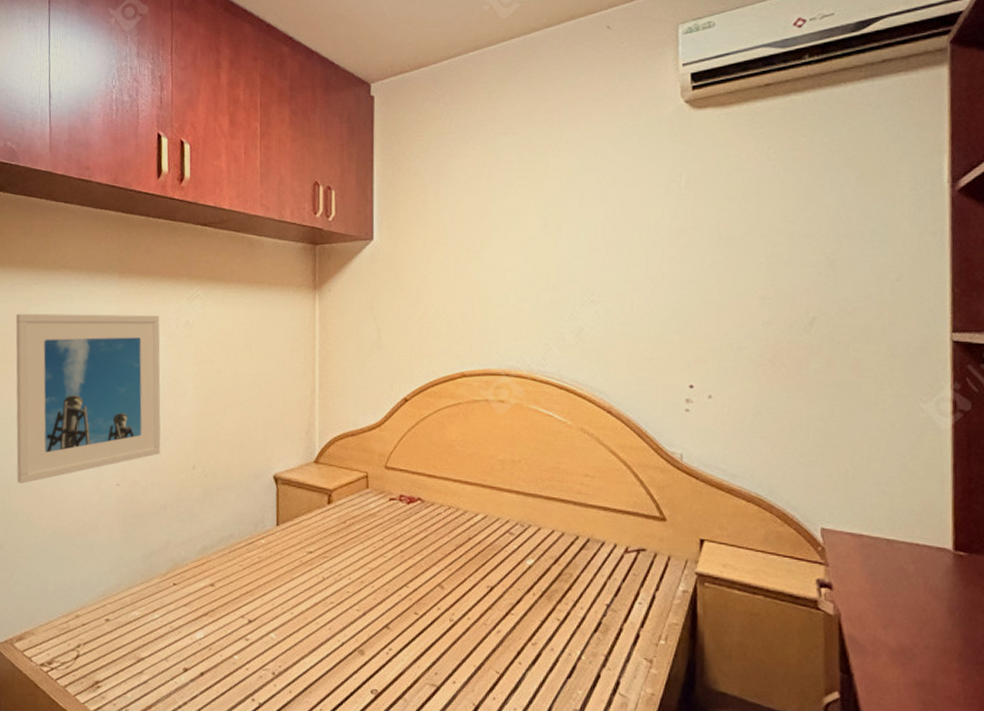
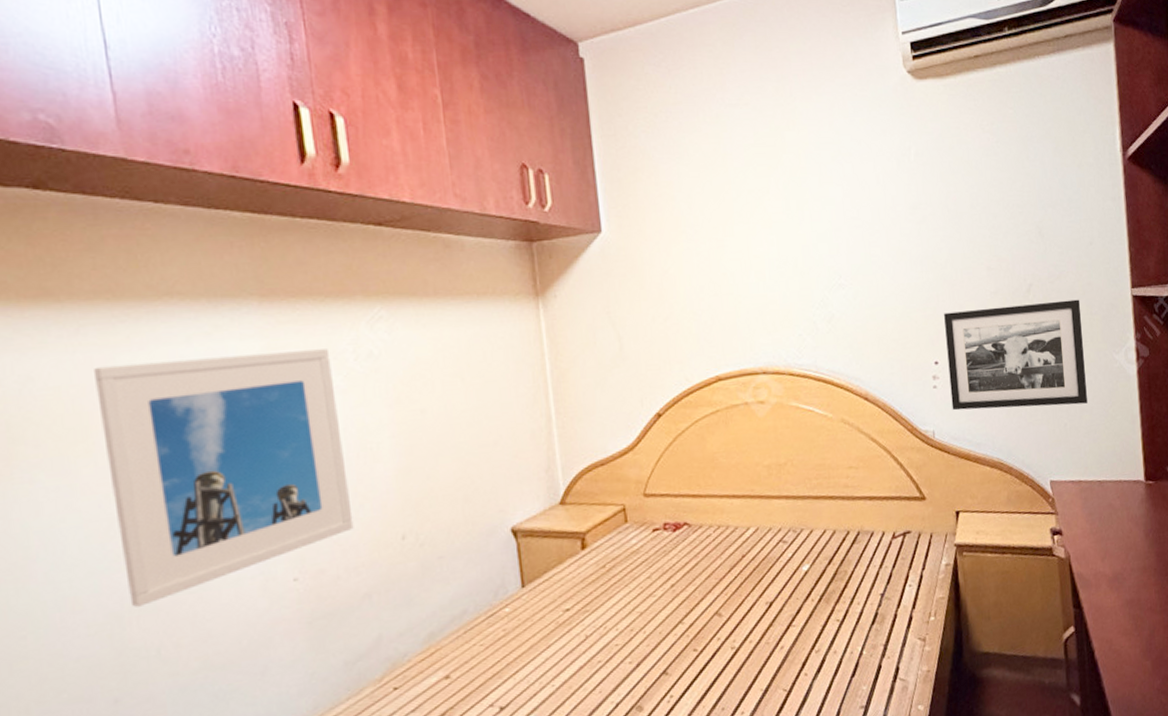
picture frame: none [705,337,879,452] -> present [944,299,1087,411]

